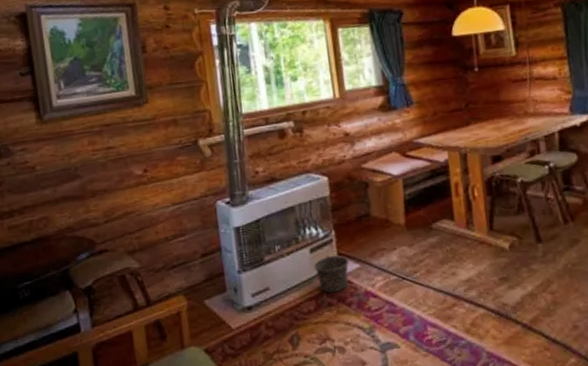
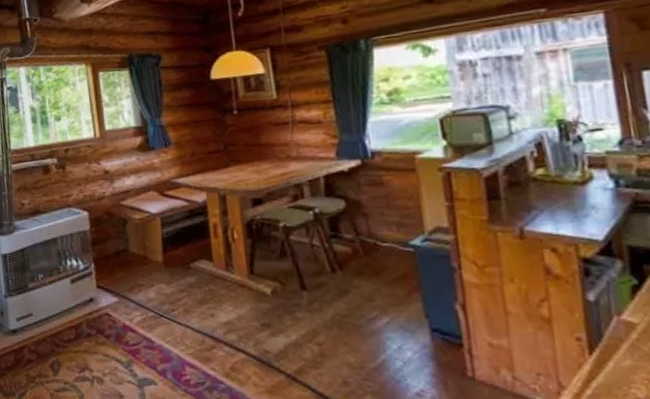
bucket: present [314,245,350,293] -> none [74,277,108,324]

